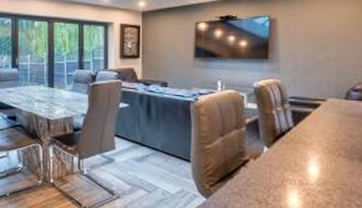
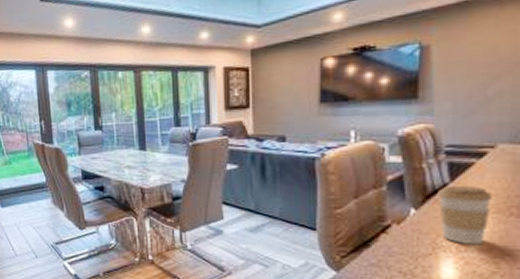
coffee cup: none [284,130,326,180] -> present [437,186,493,245]

